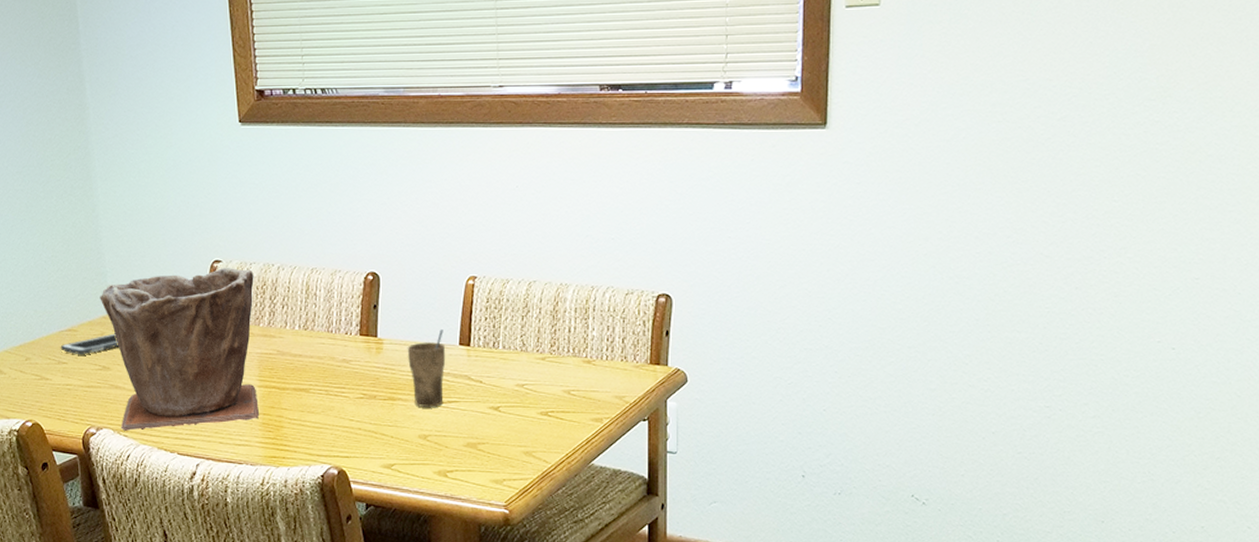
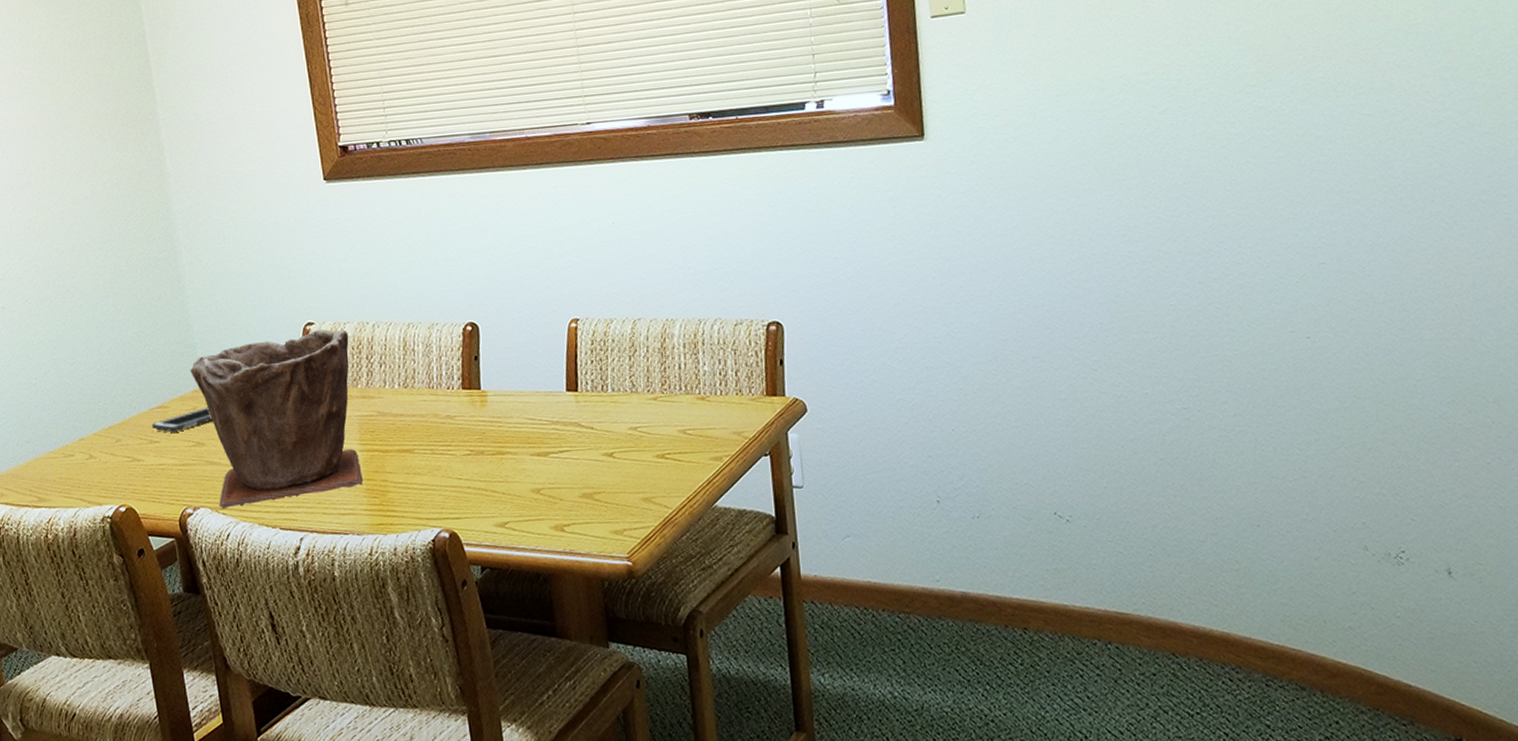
cup: present [407,329,446,407] -> none [512,376,555,459]

